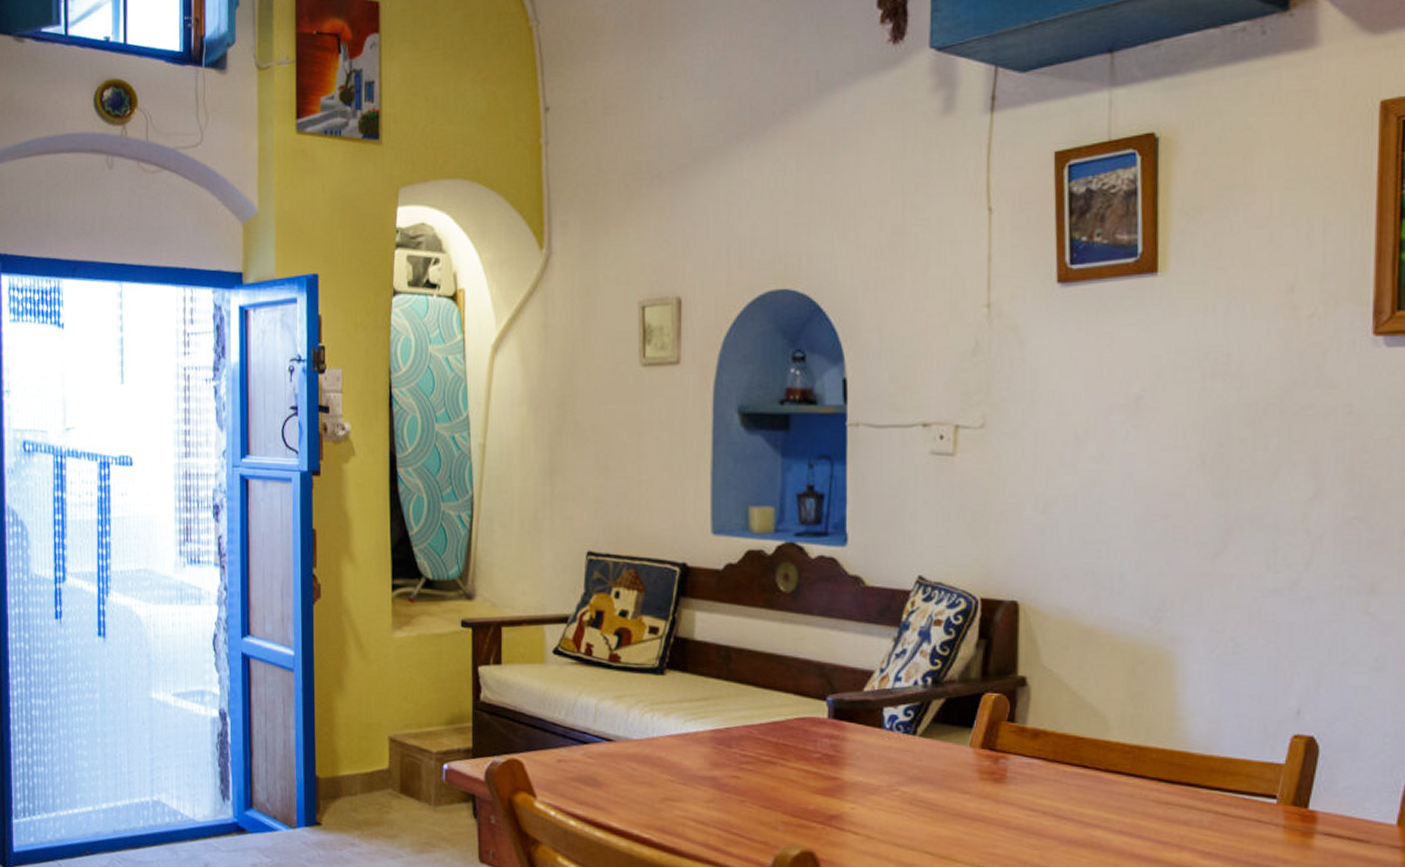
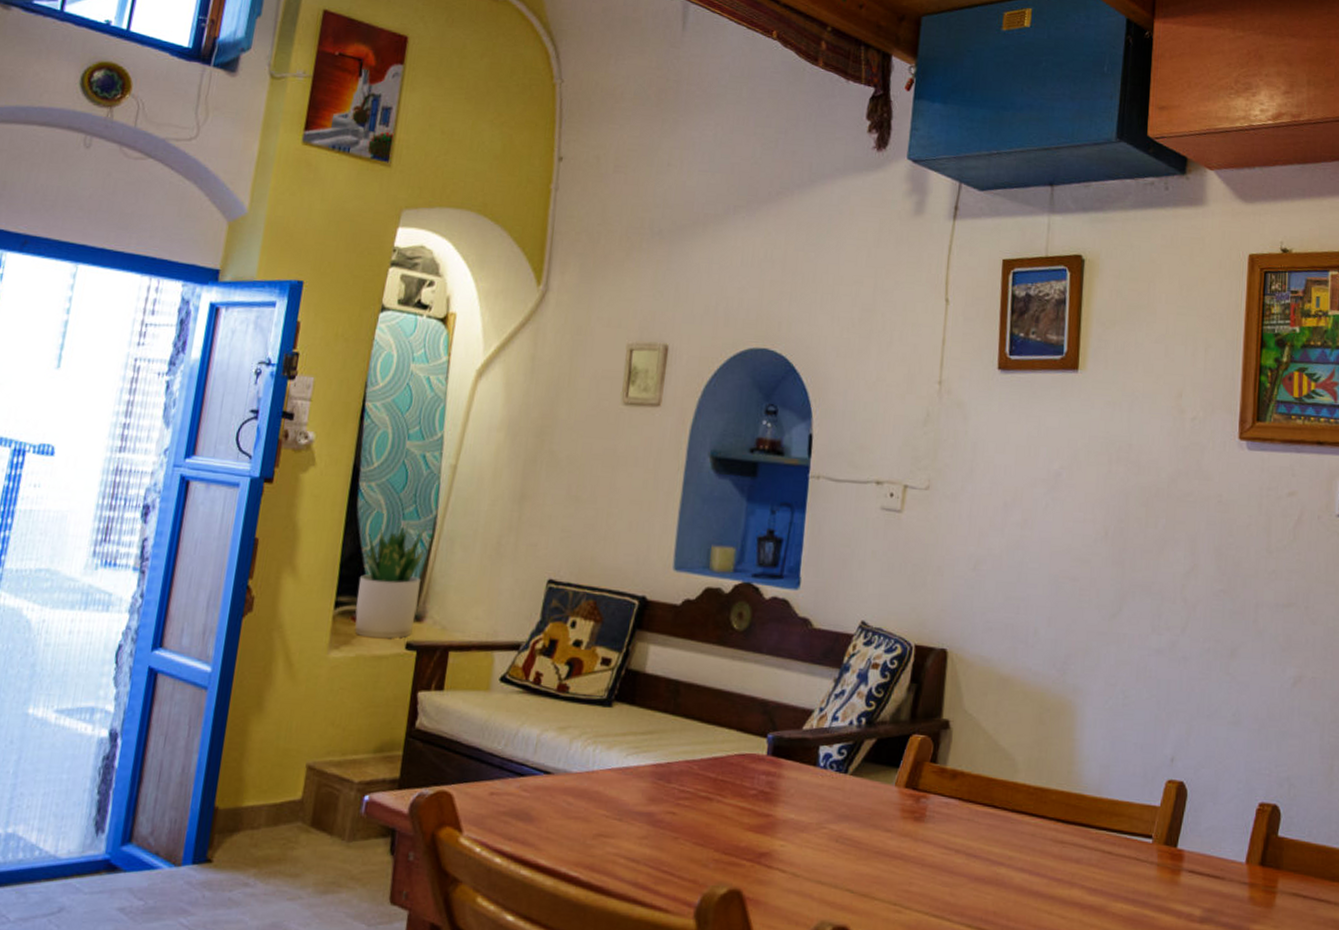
planter: none [410,504,467,618] -> present [354,522,428,639]

